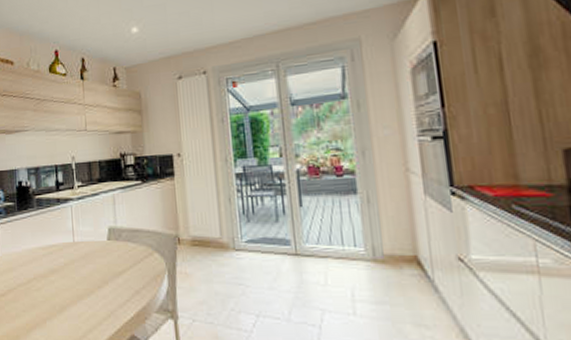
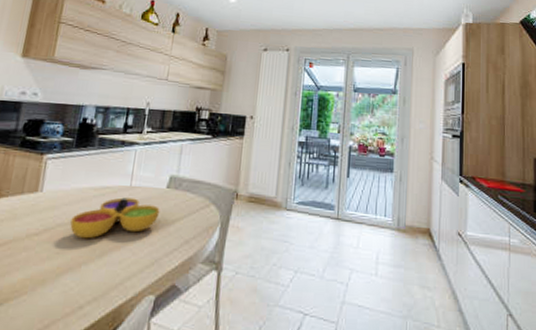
decorative bowl: none [28,253,106,296] -> present [70,197,160,239]

